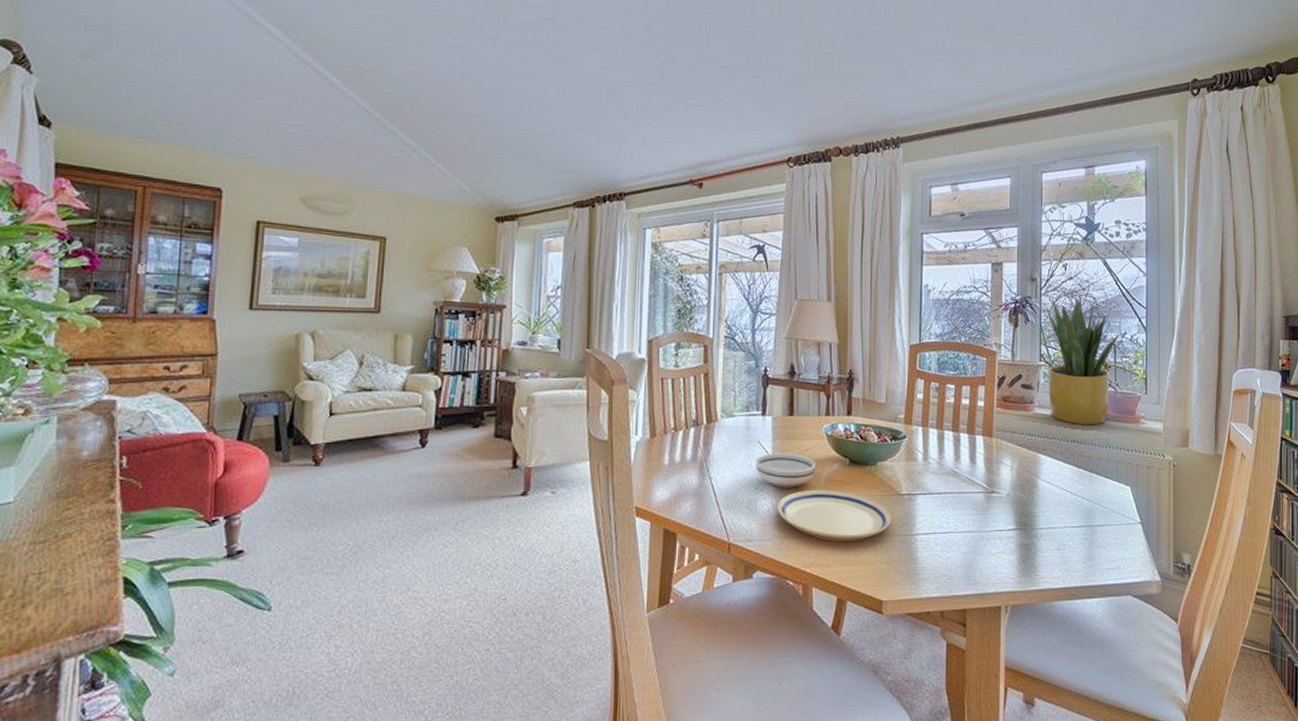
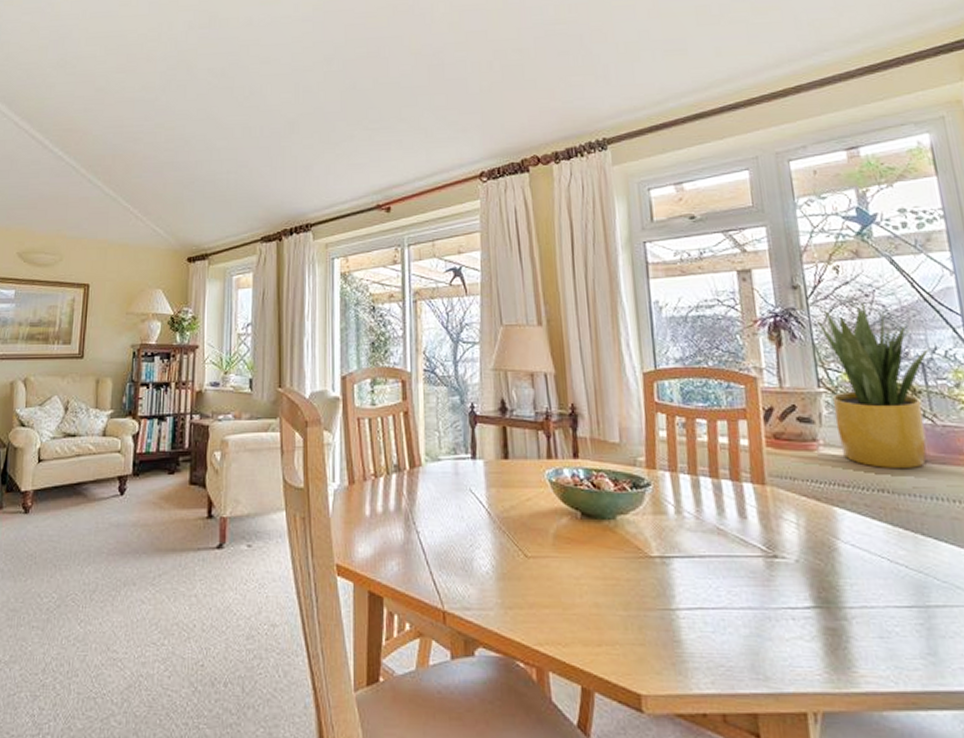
bowl: present [755,452,817,489] -> none [467,502,541,547]
plate: present [777,490,891,542] -> none [497,549,642,616]

